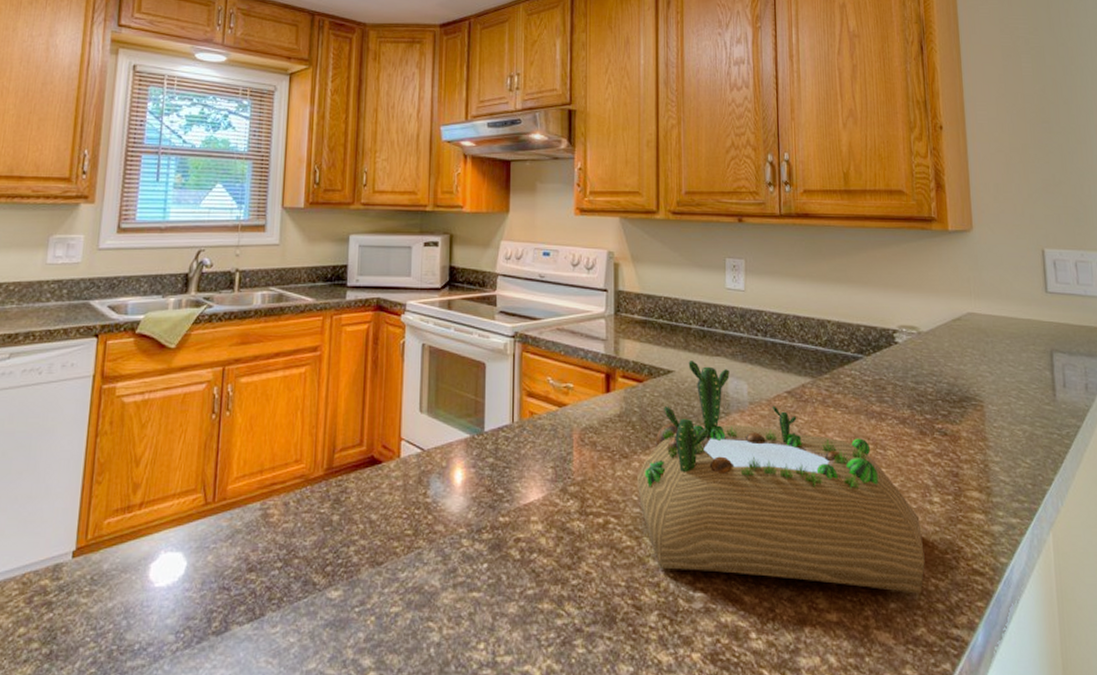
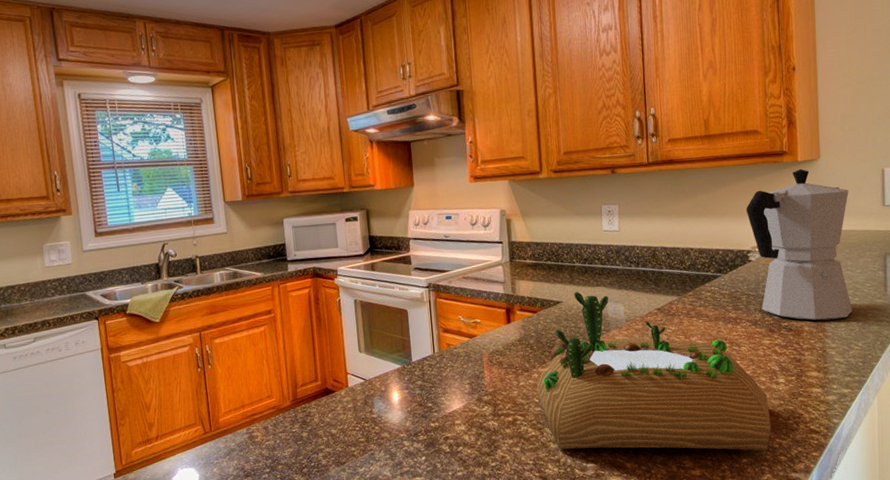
moka pot: none [891,240,1018,426] -> present [746,169,853,321]

